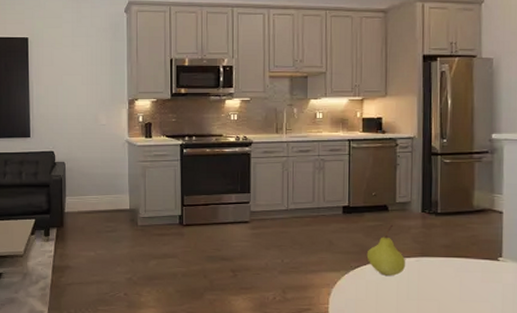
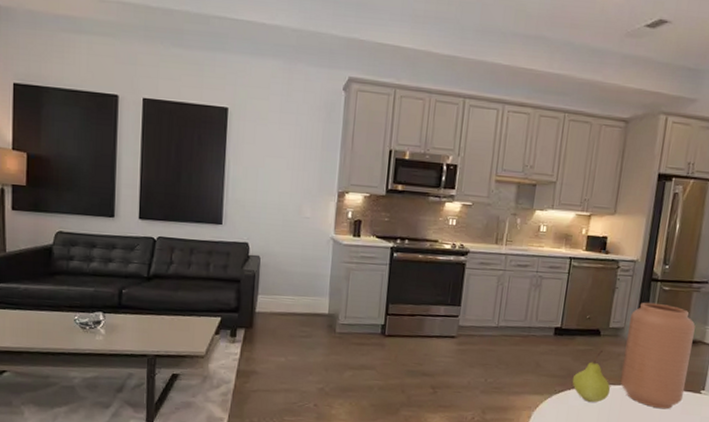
vase: none [414,175,482,279] -> present [620,302,696,409]

